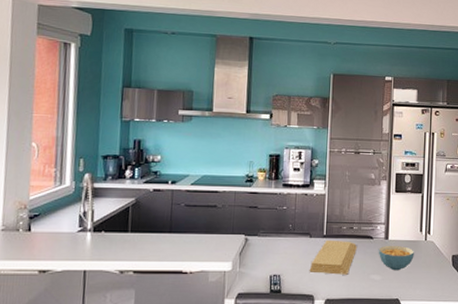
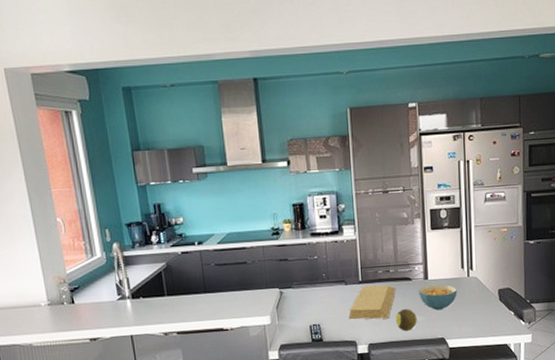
fruit: none [354,266,375,290] -> present [395,308,417,332]

